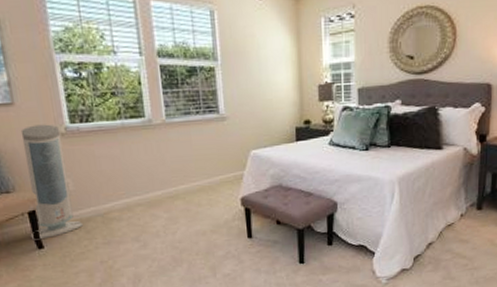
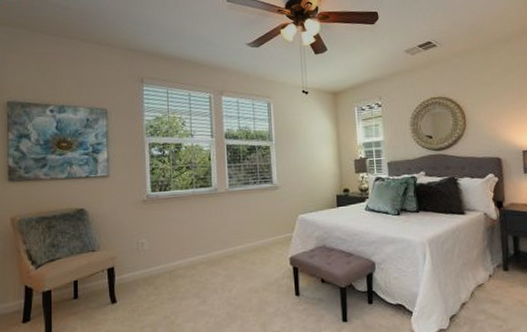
air purifier: present [20,124,83,240] -> none [106,192,152,295]

